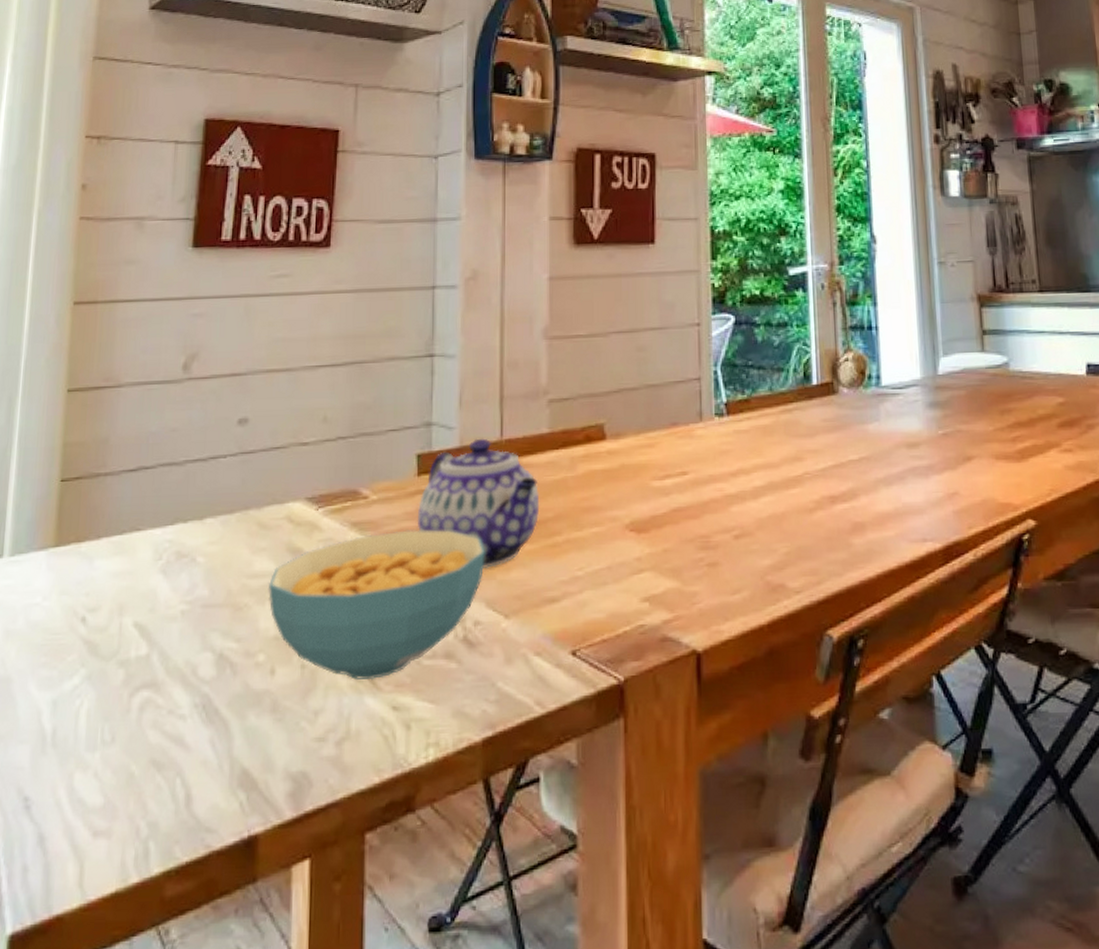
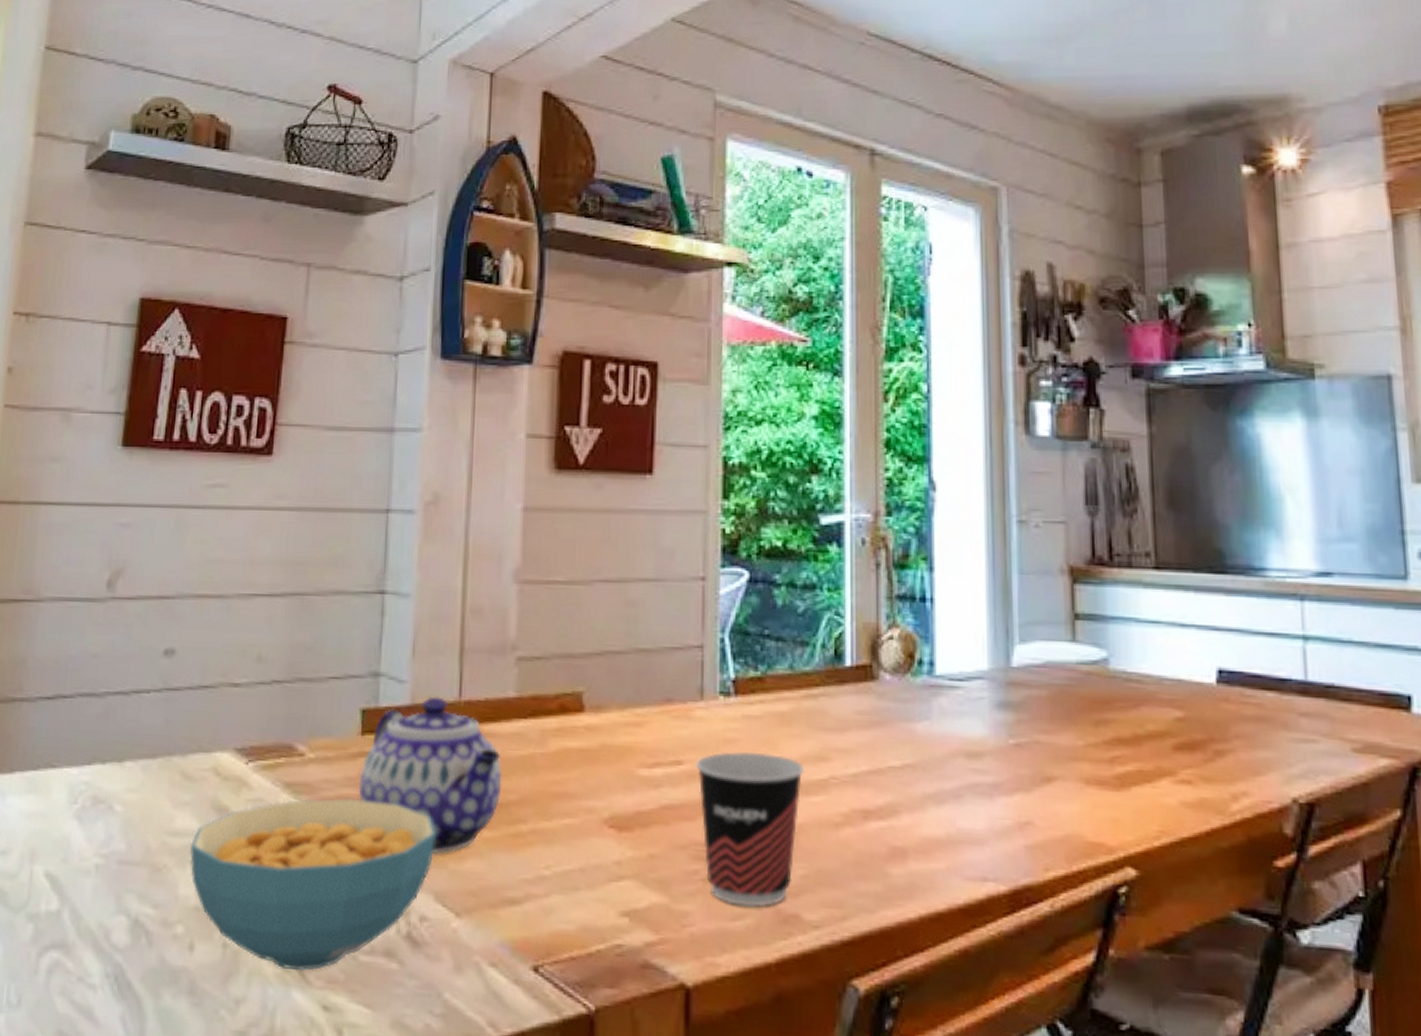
cup: none [698,458,784,583] -> present [696,751,804,907]

